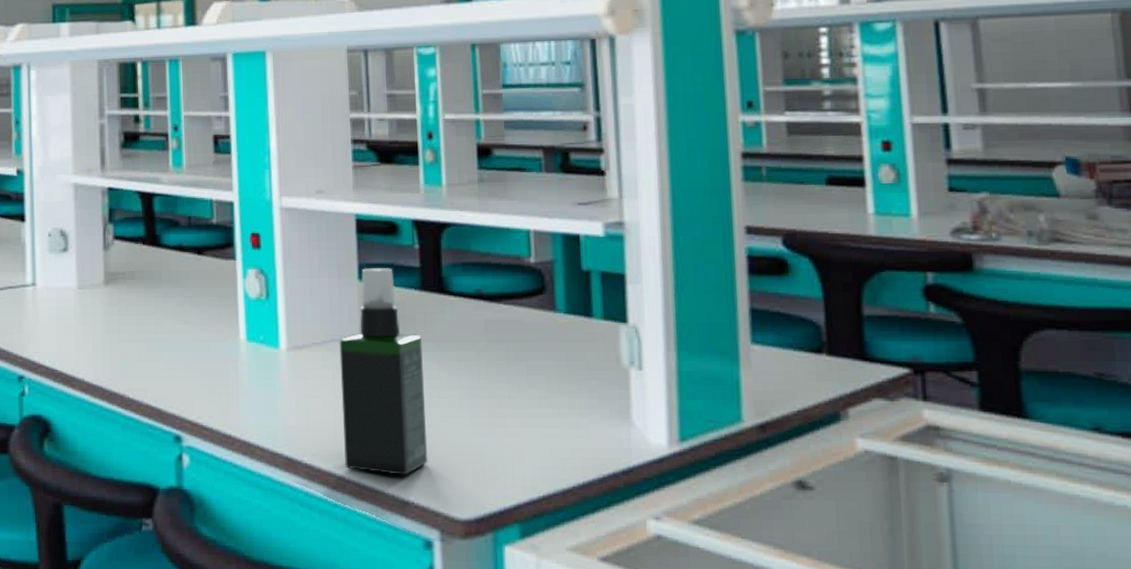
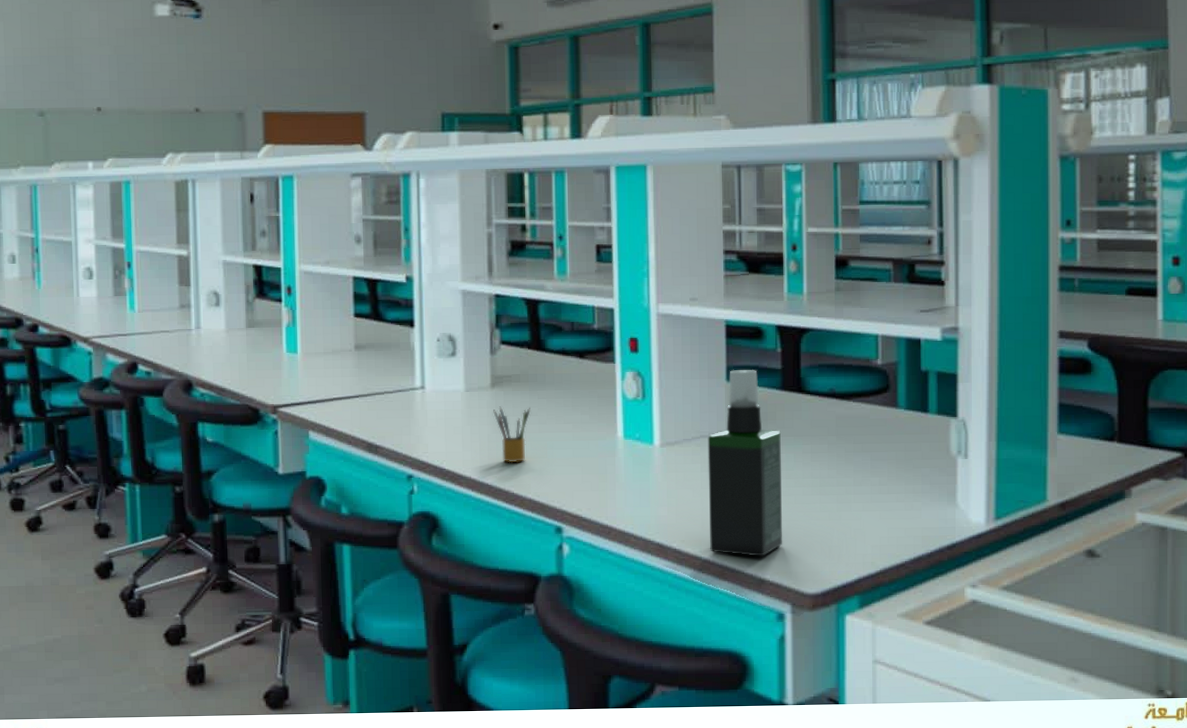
pencil box: none [107,305,146,365] -> present [493,406,530,463]

